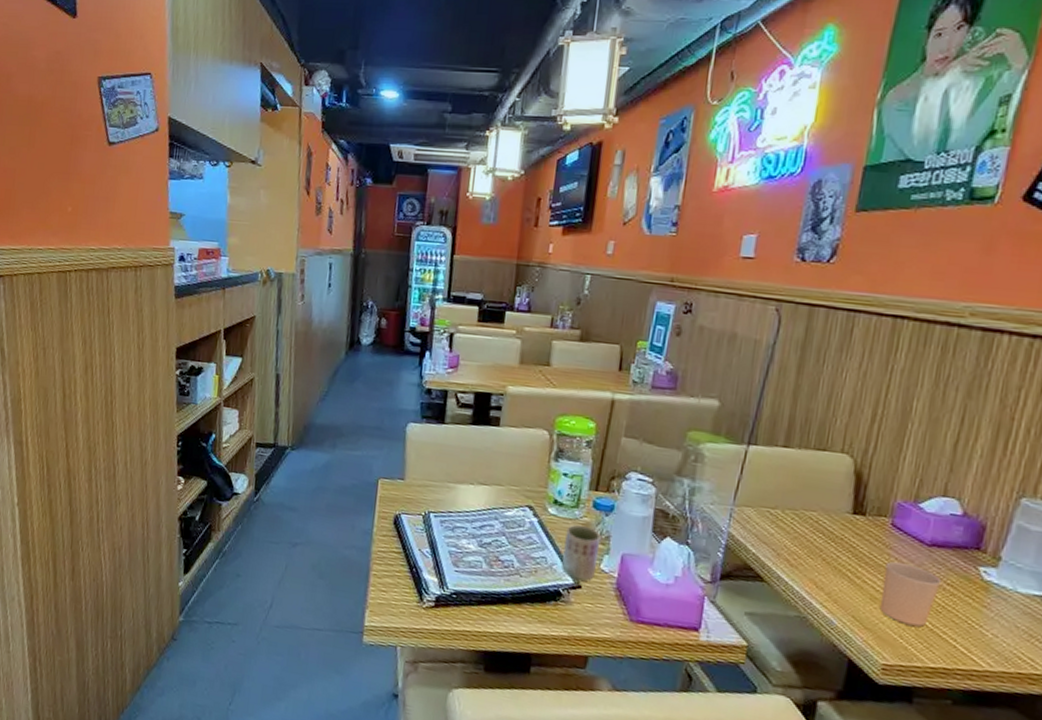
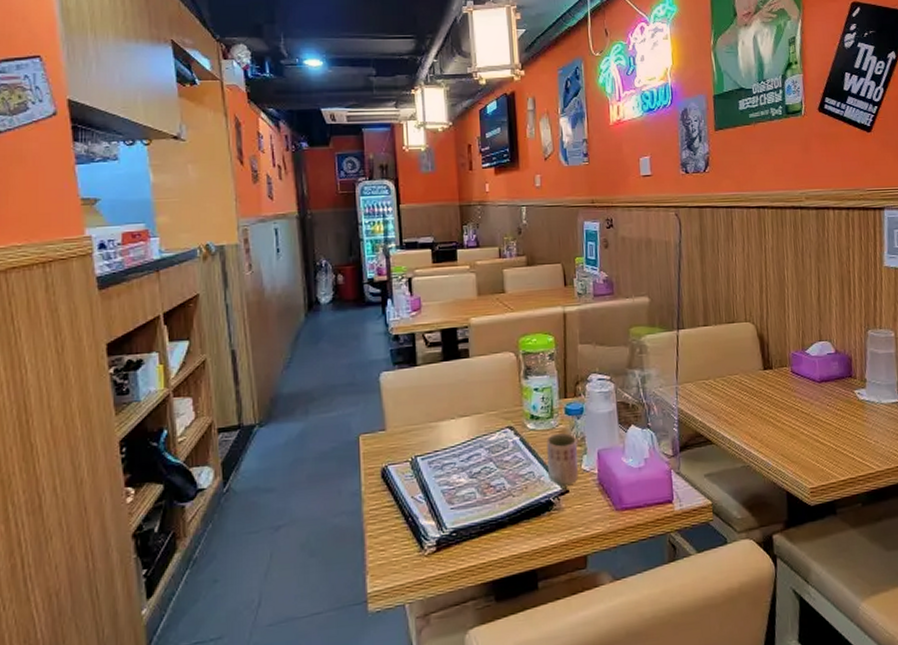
cup: present [879,561,942,627] -> none [794,400,834,451]

